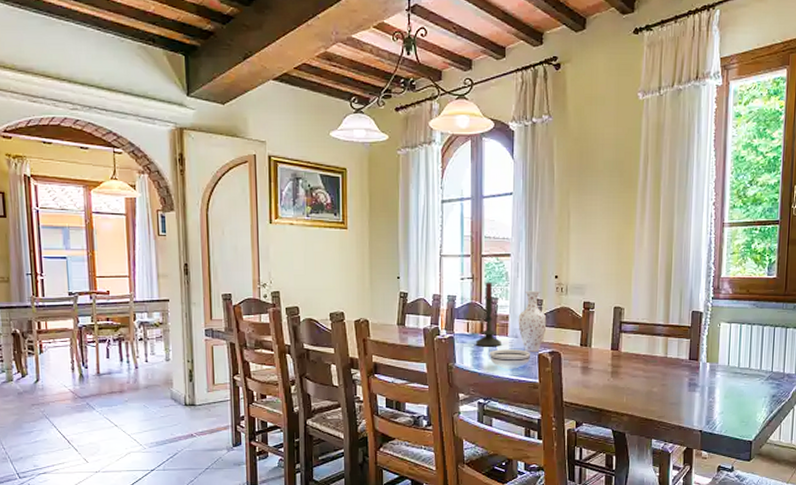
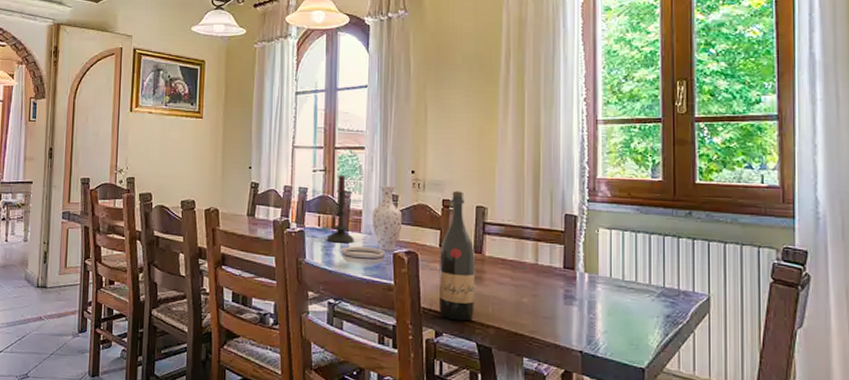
wine bottle: none [579,293,612,412] -> present [438,191,476,322]

